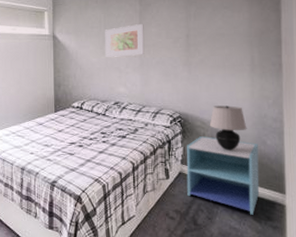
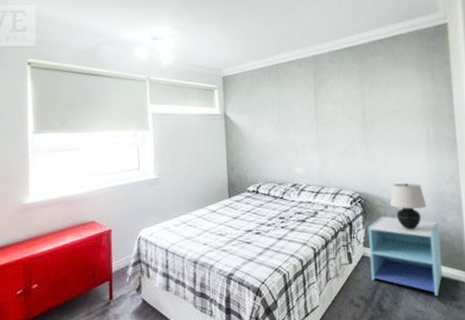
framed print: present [105,23,145,57] -> none [279,100,321,137]

